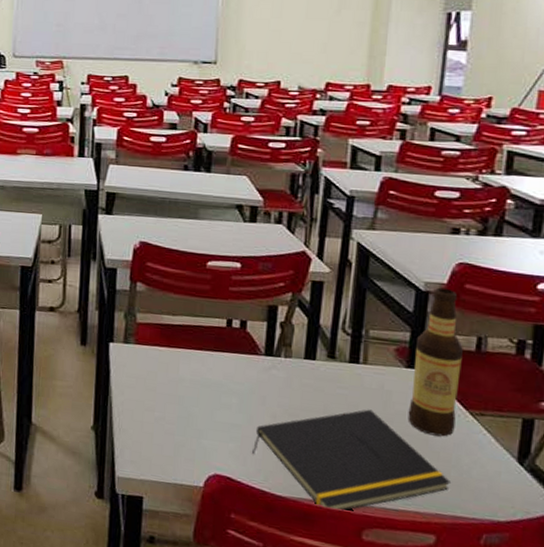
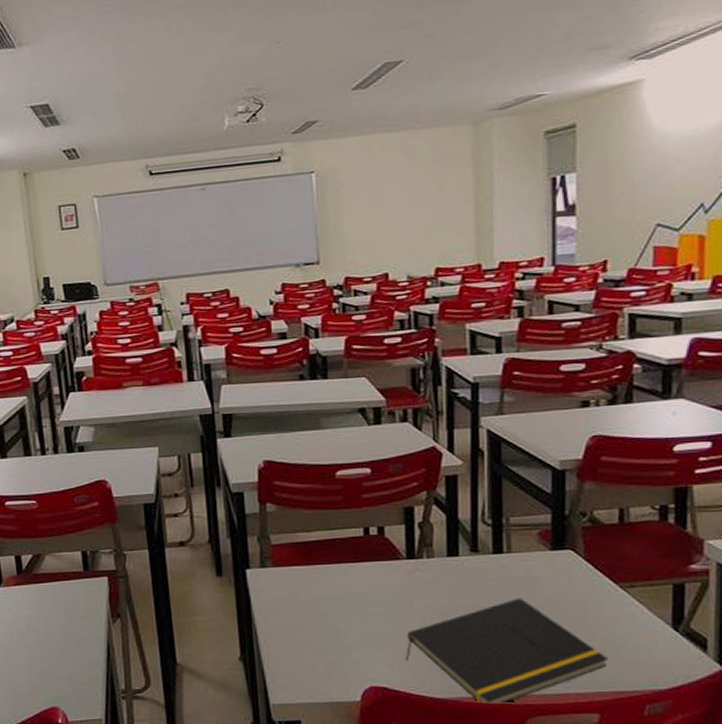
bottle: present [408,287,463,437] -> none [558,463,606,615]

